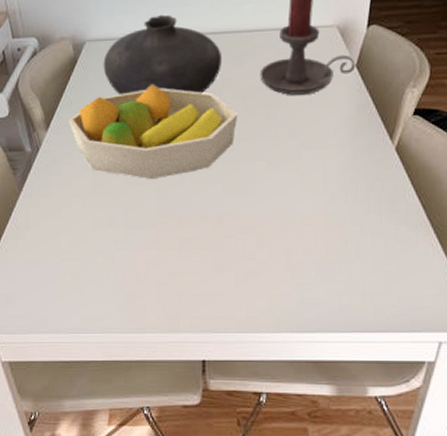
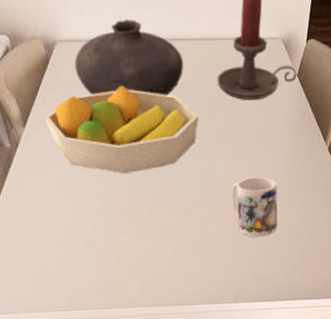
mug: none [274,182,332,254] -> present [231,177,278,238]

